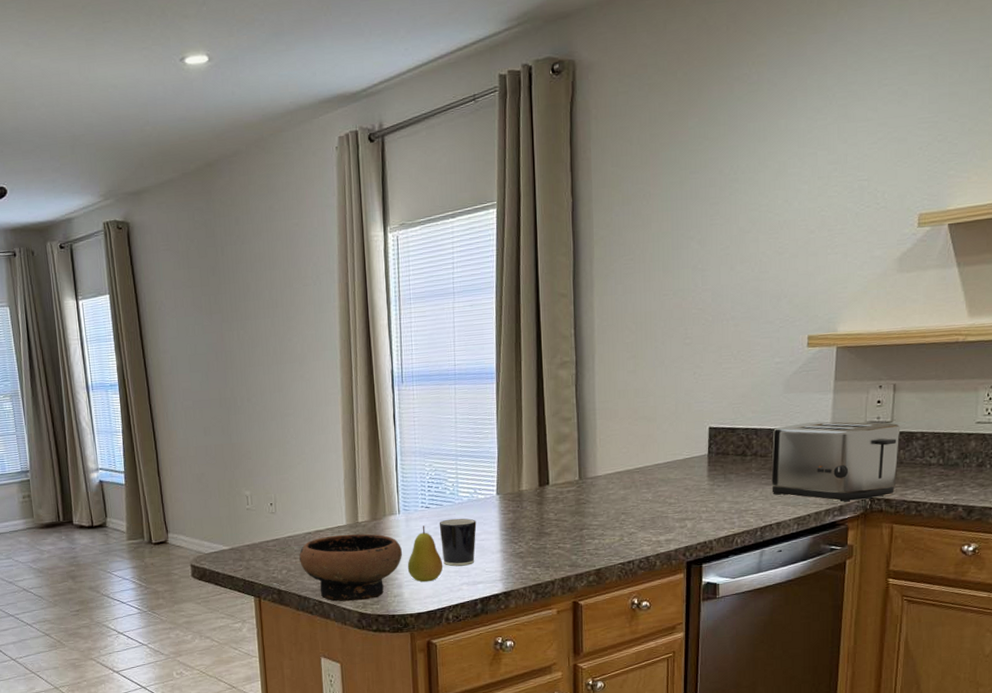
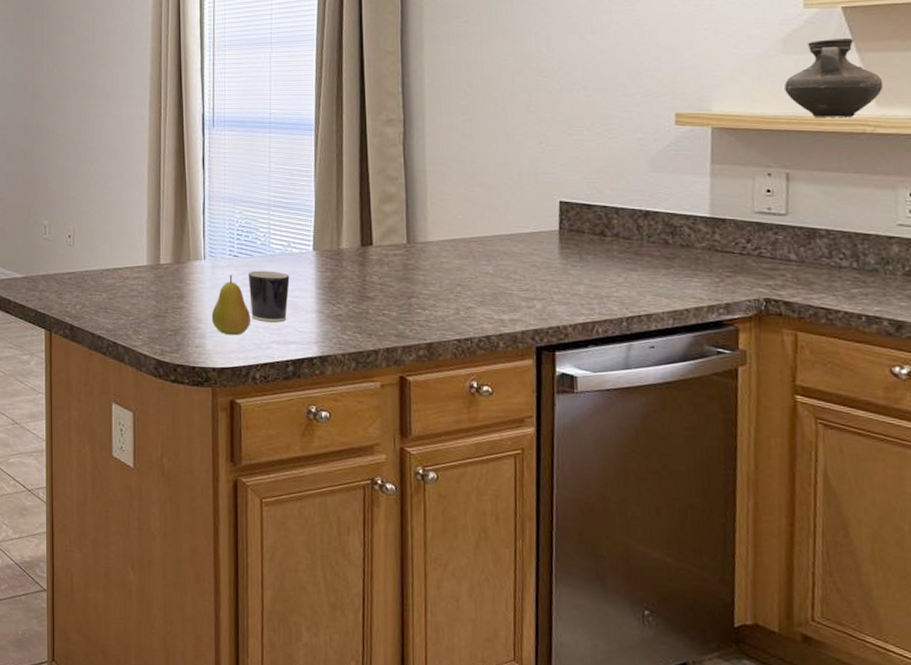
bowl: present [299,533,403,602] -> none [95,275,207,347]
toaster: present [771,421,901,502] -> none [637,206,799,300]
ceramic pitcher: none [898,253,976,331] -> present [785,37,884,118]

